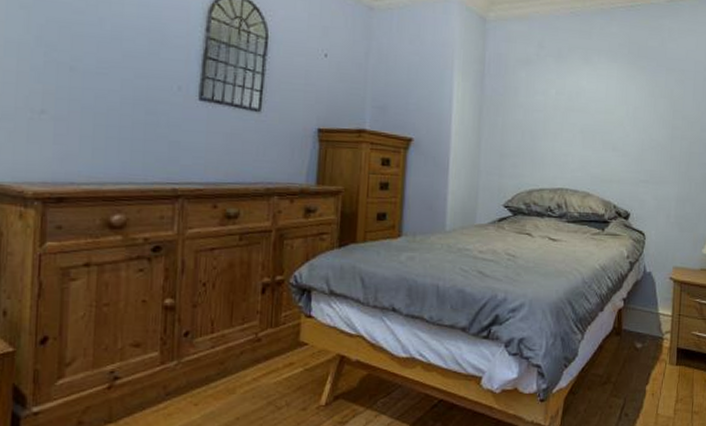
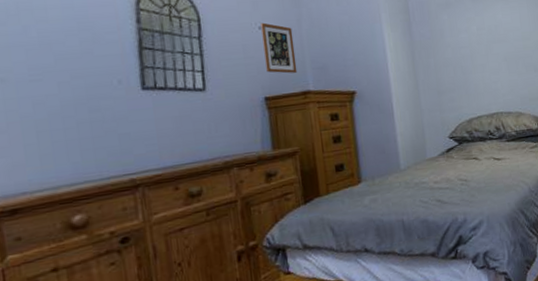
picture frame: none [325,50,359,108] -> present [261,22,298,74]

